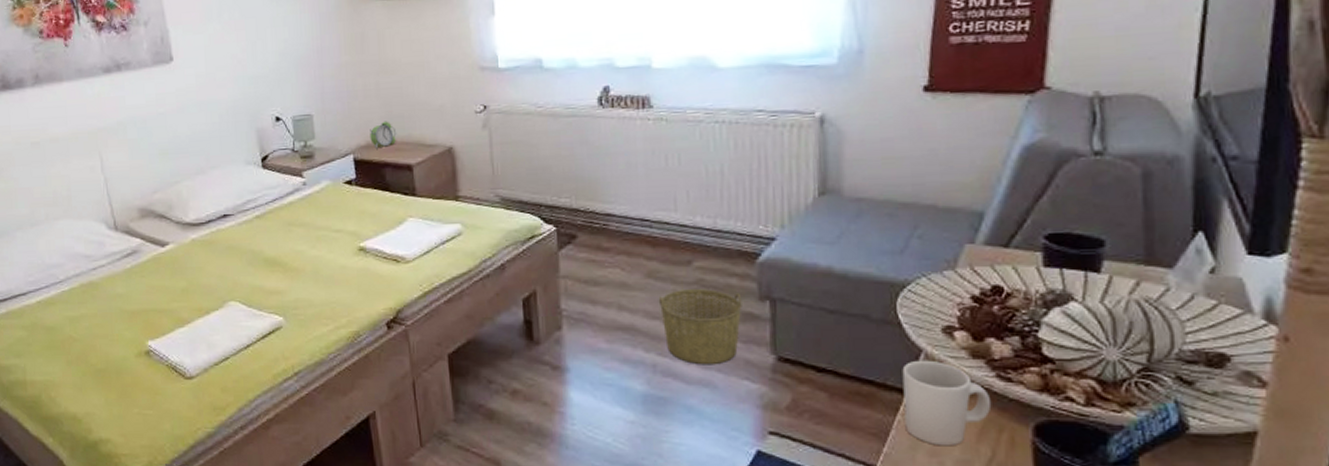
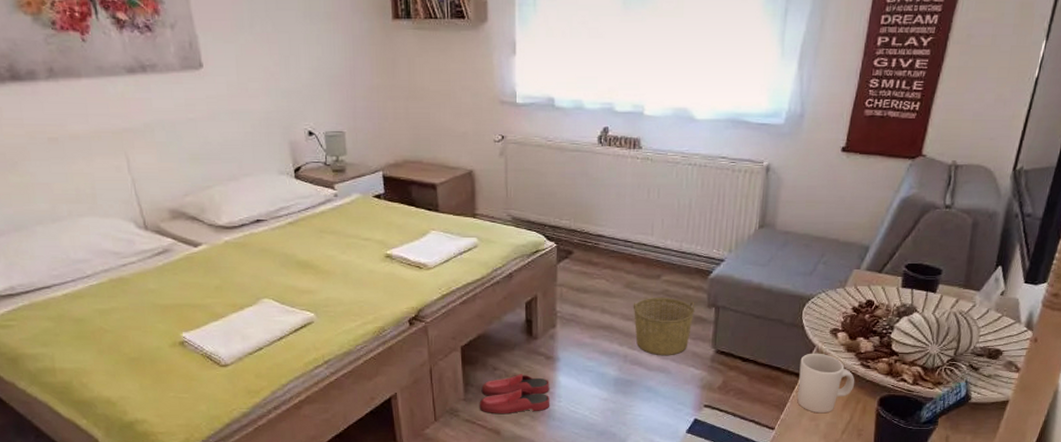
alarm clock: present [370,121,397,150] -> none [398,143,423,169]
slippers: none [472,388,561,440] -> present [479,374,550,415]

